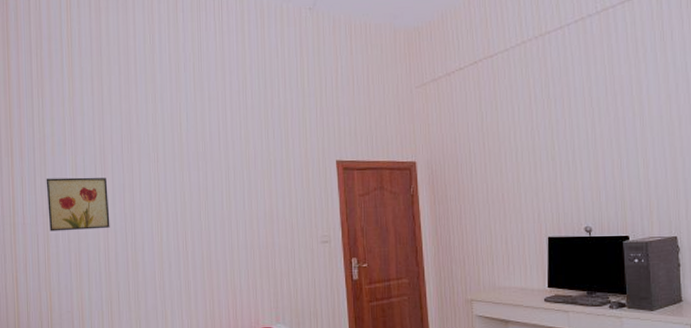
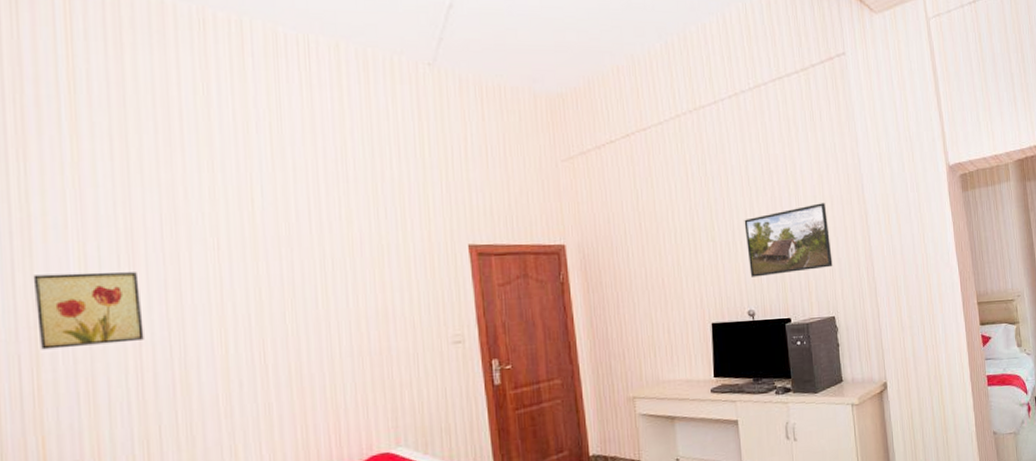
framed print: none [585,123,677,195] -> present [744,203,833,277]

